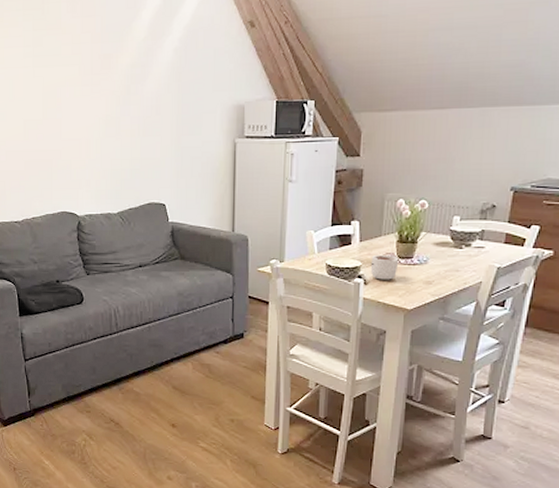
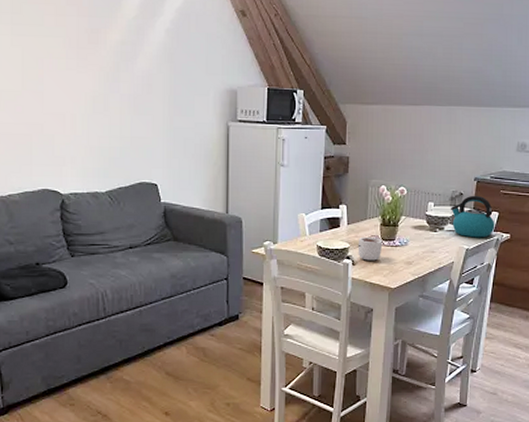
kettle: none [480,207,535,255] -> present [451,195,495,238]

